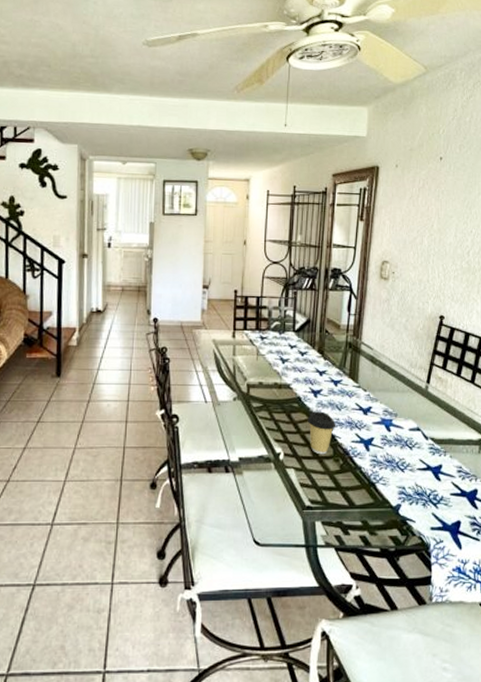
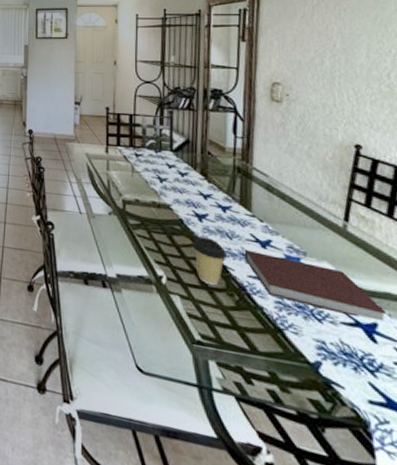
notebook: none [349,418,449,462] -> present [244,249,388,321]

